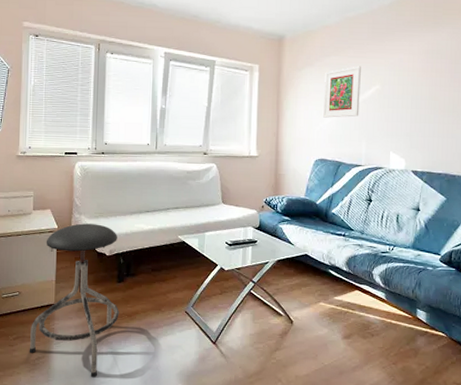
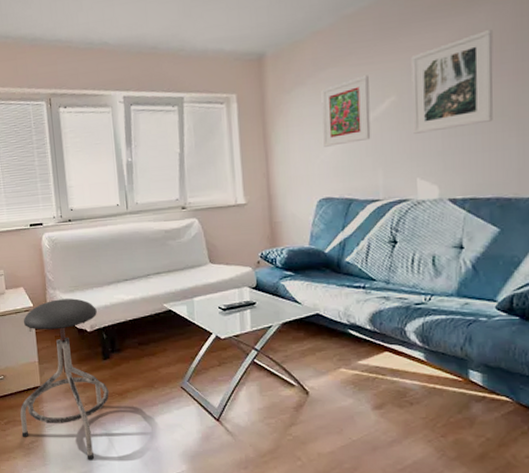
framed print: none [390,47,450,117] -> present [411,30,494,134]

